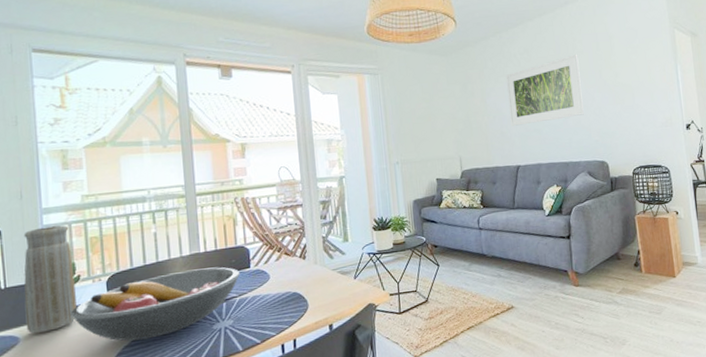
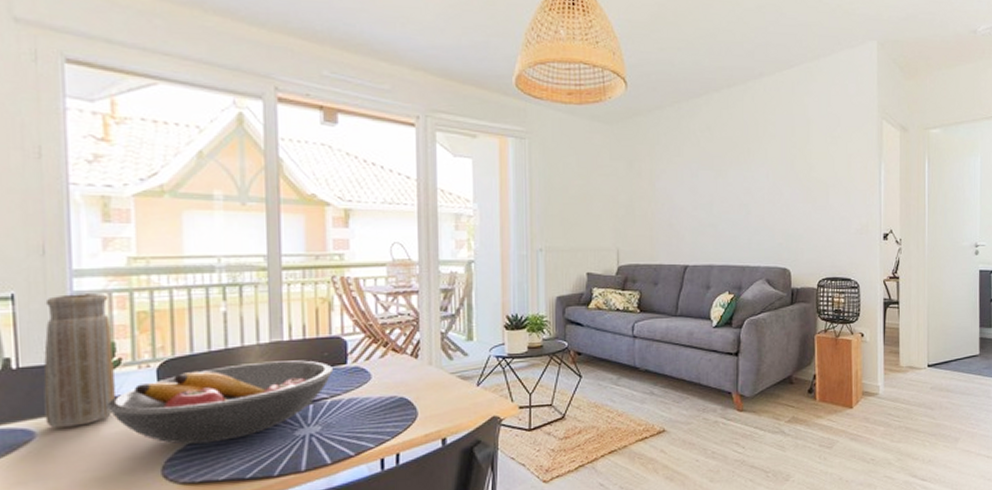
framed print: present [505,54,584,126] -> none [681,138,769,217]

